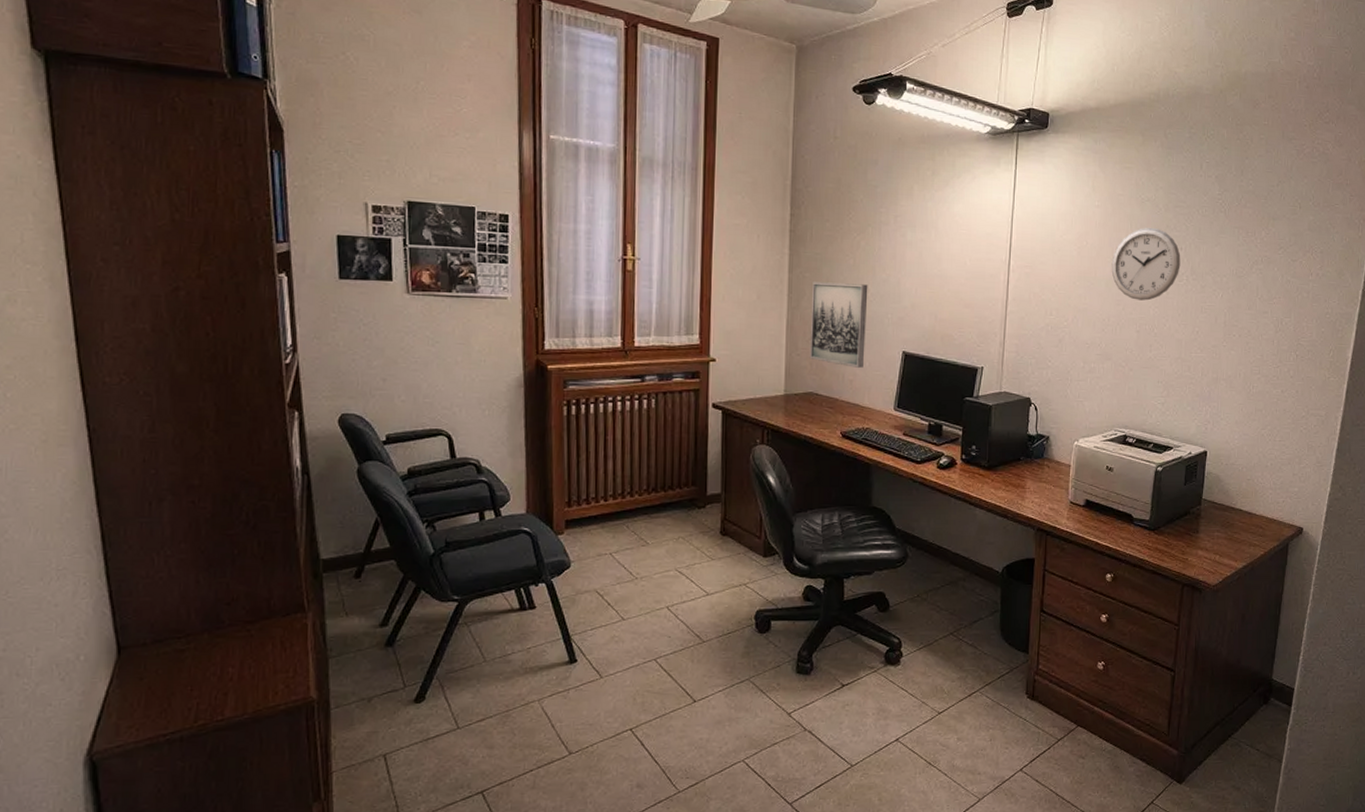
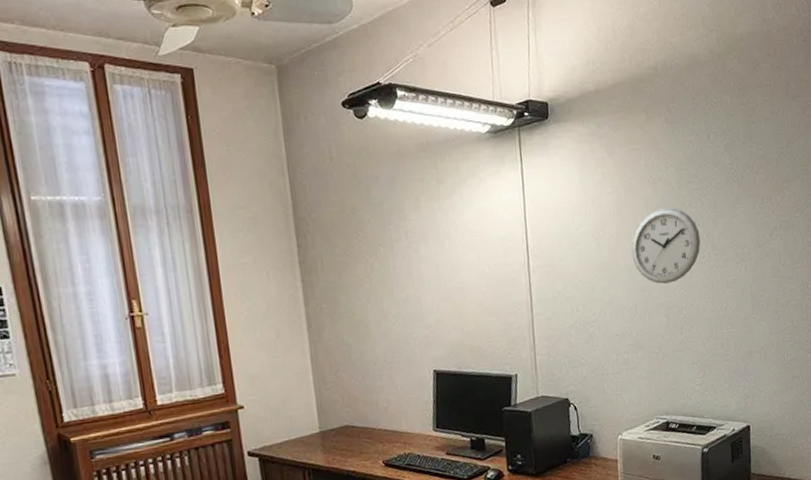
wall art: present [809,282,868,368] -> none [331,307,396,394]

